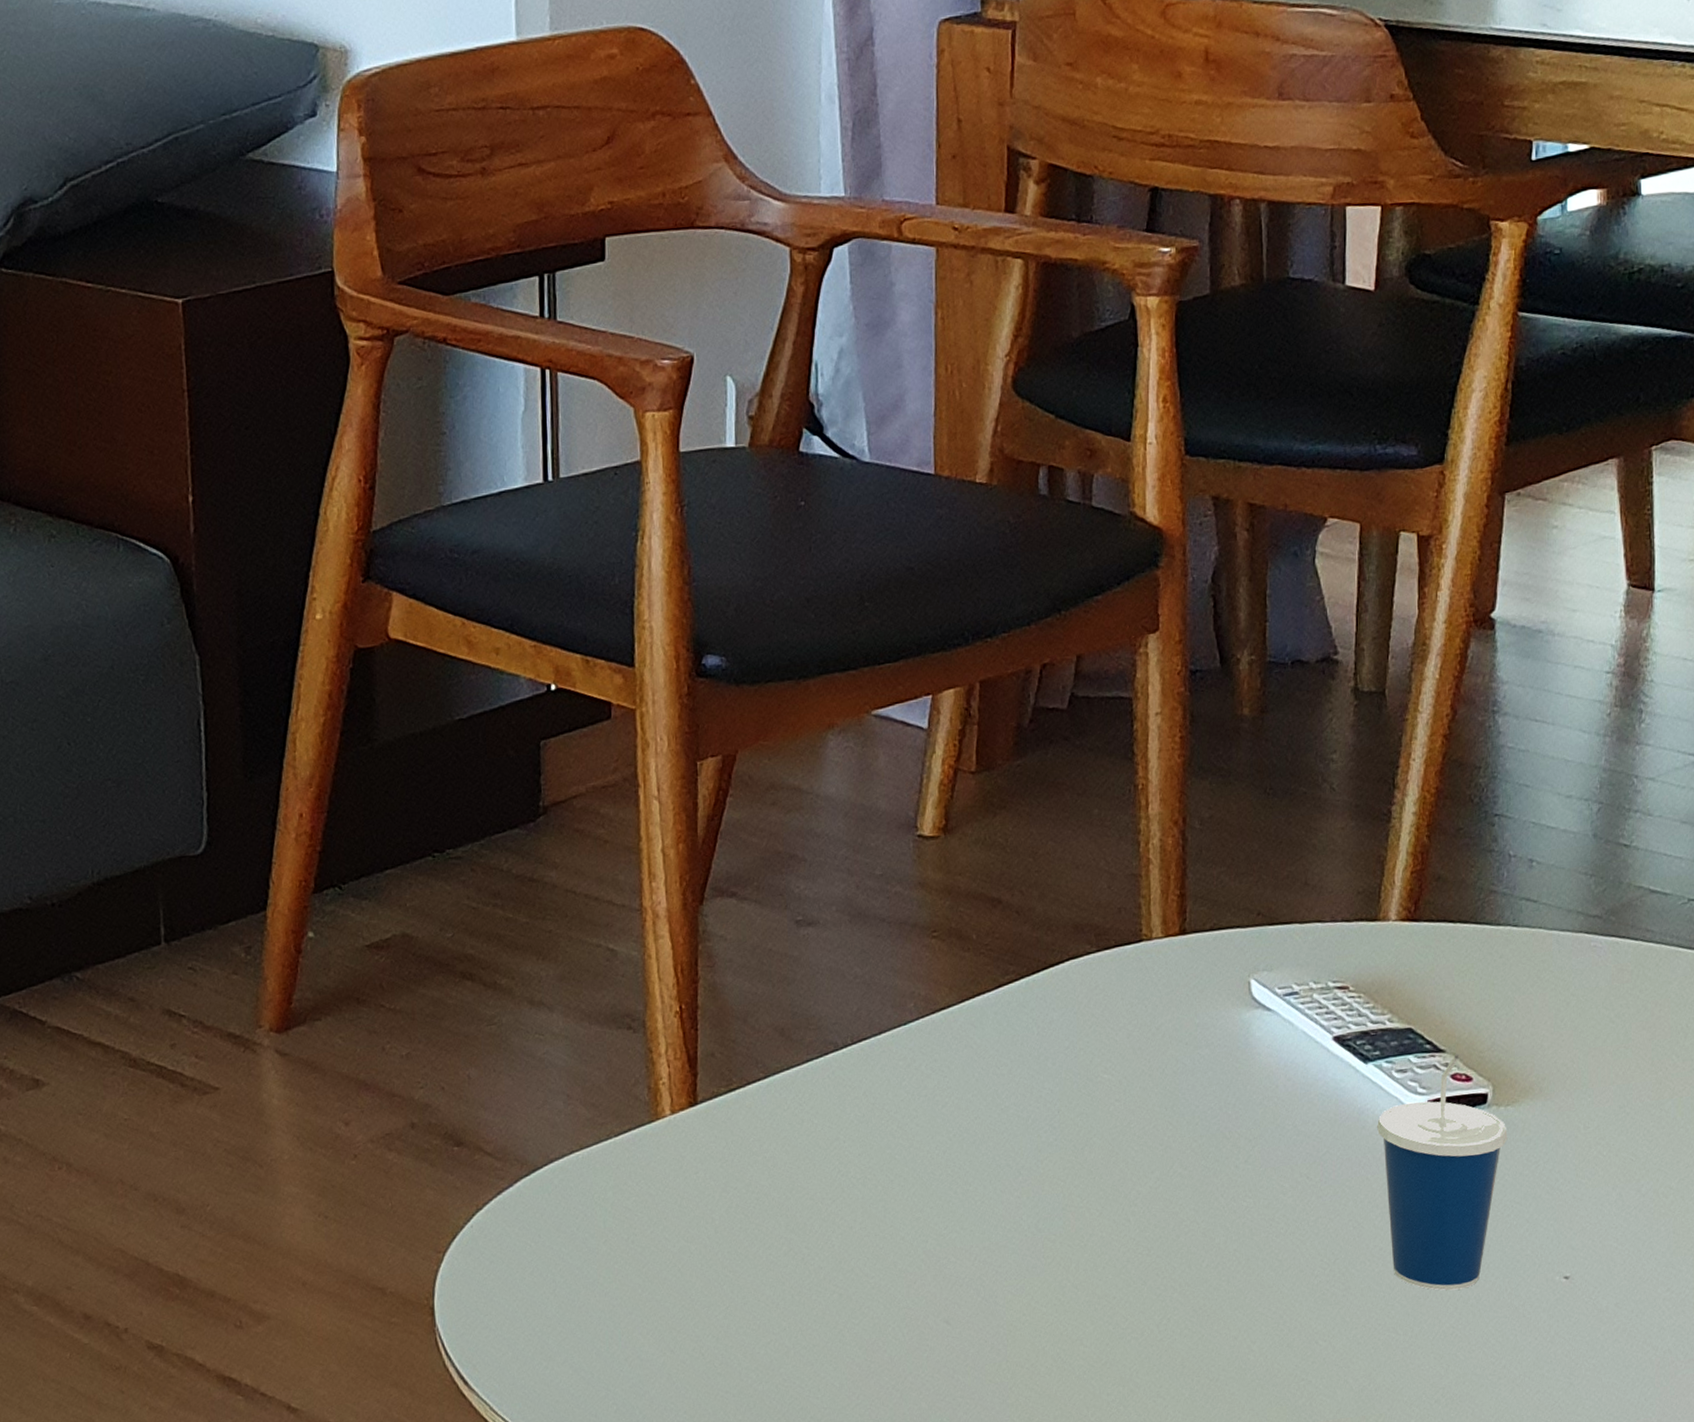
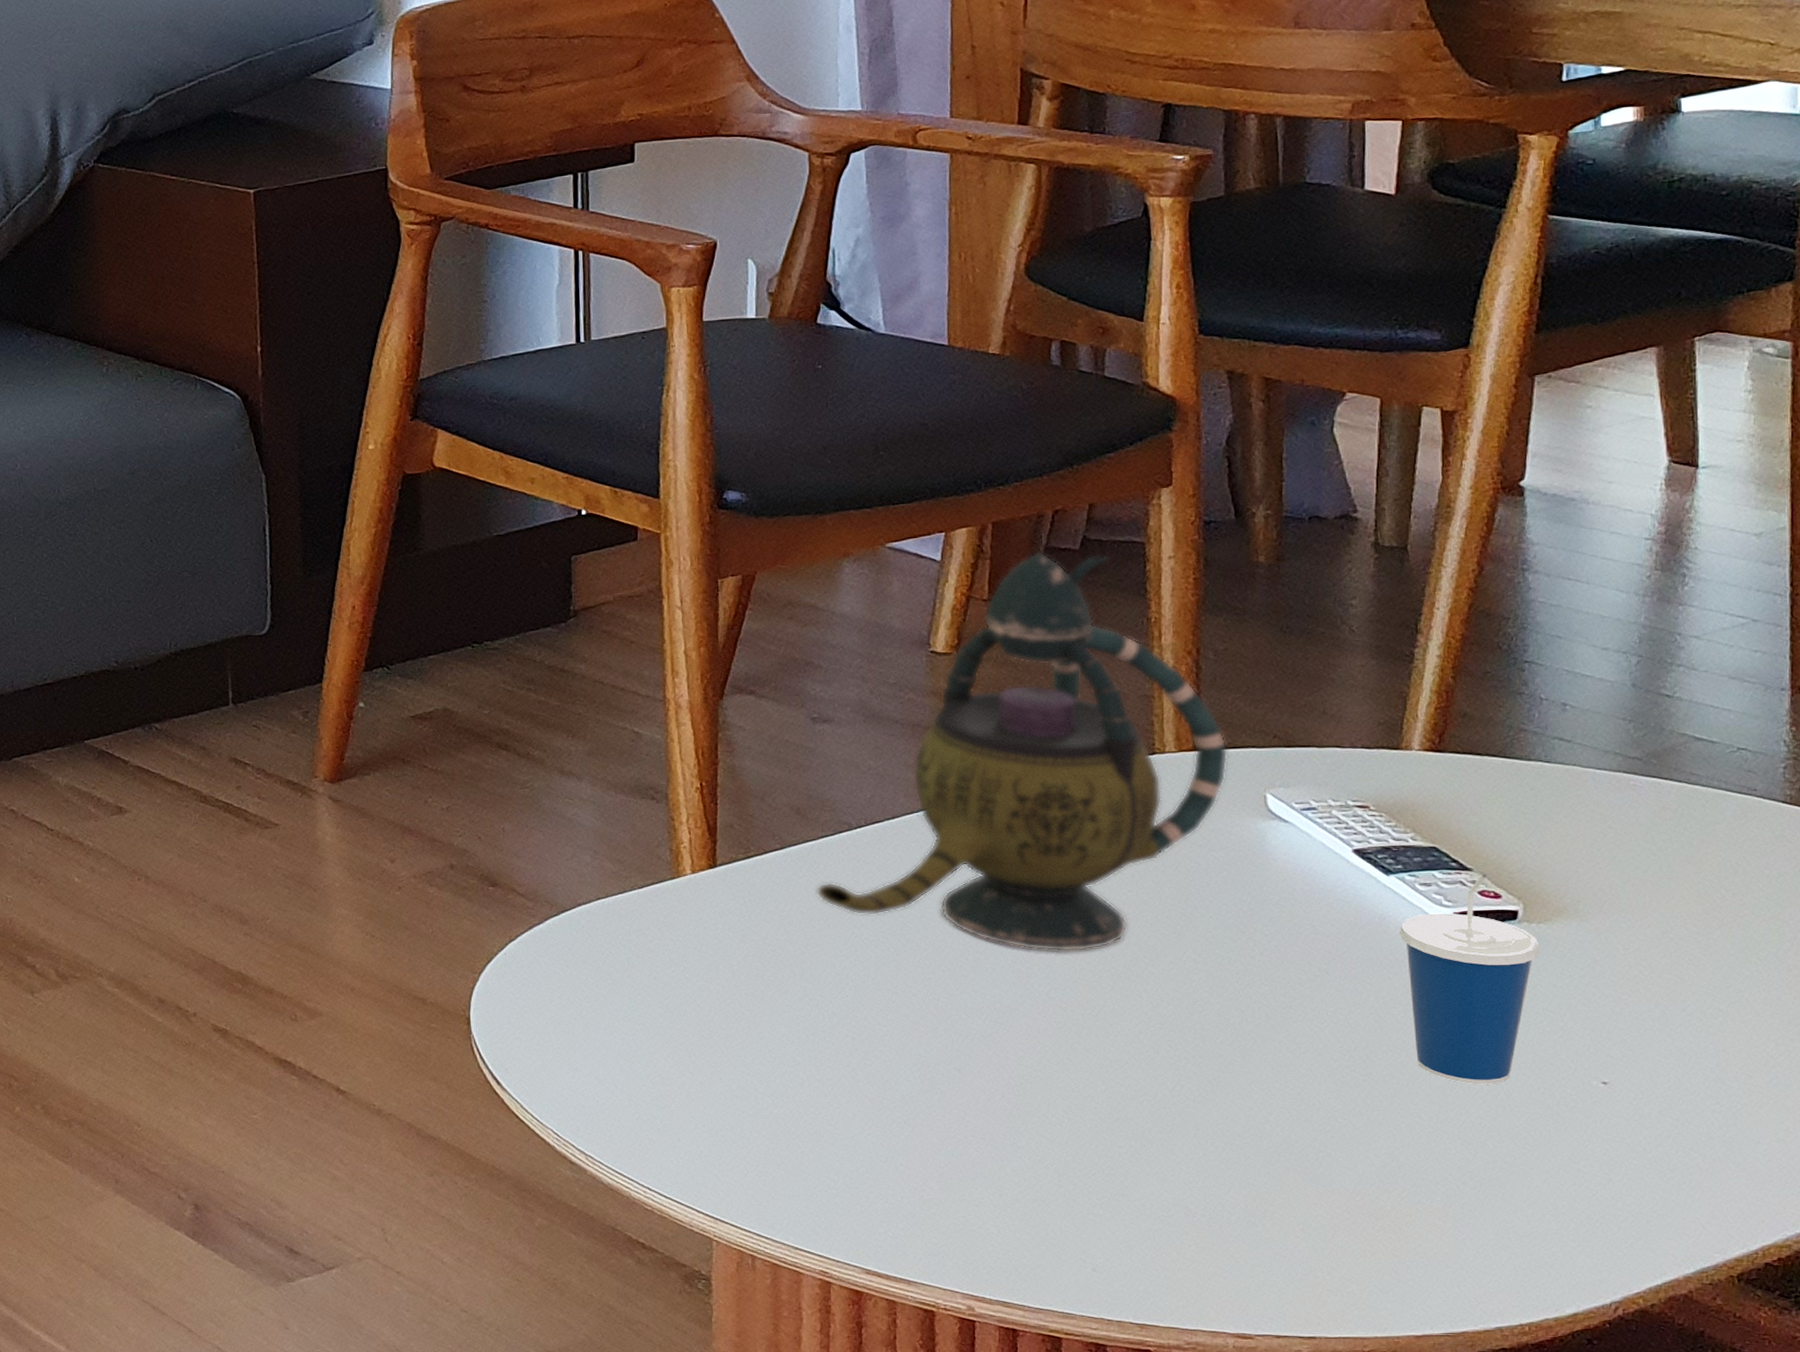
teapot: none [801,713,1214,1177] -> present [816,551,1228,953]

